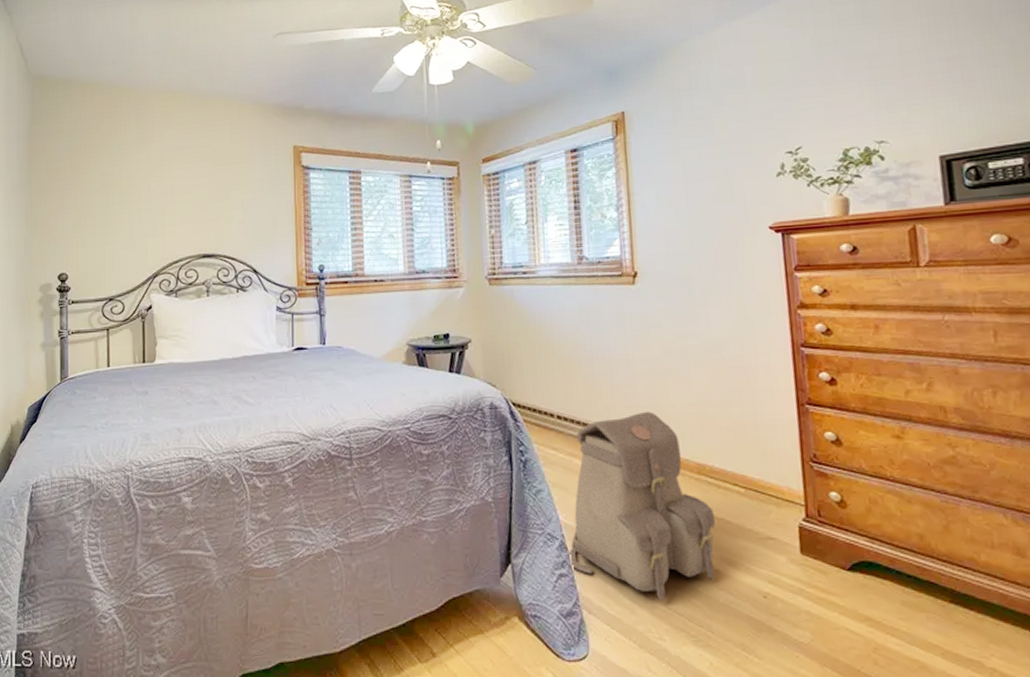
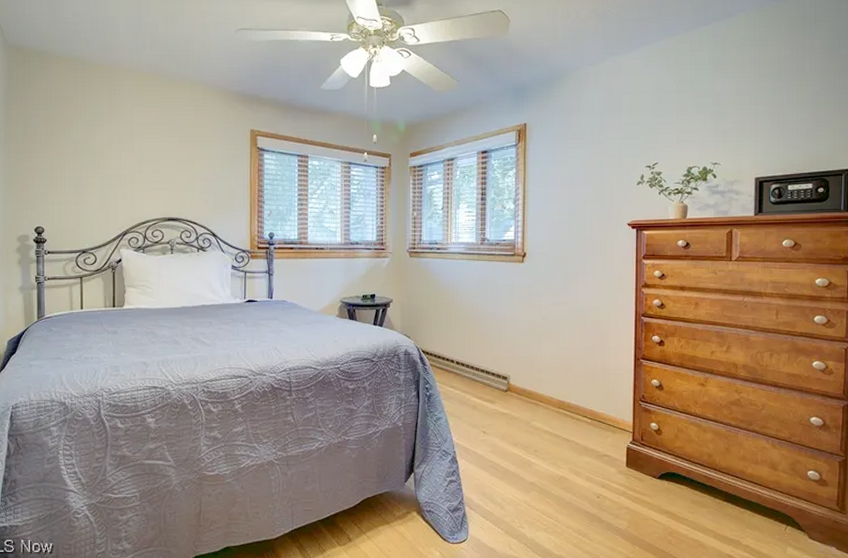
backpack: present [568,411,715,601] -> none [458,360,567,500]

